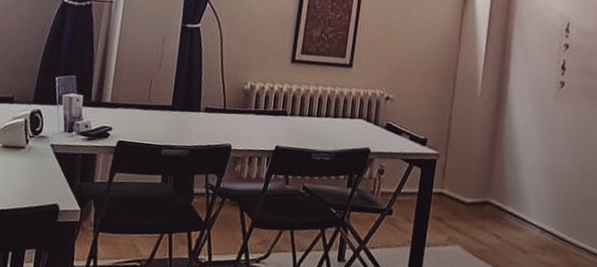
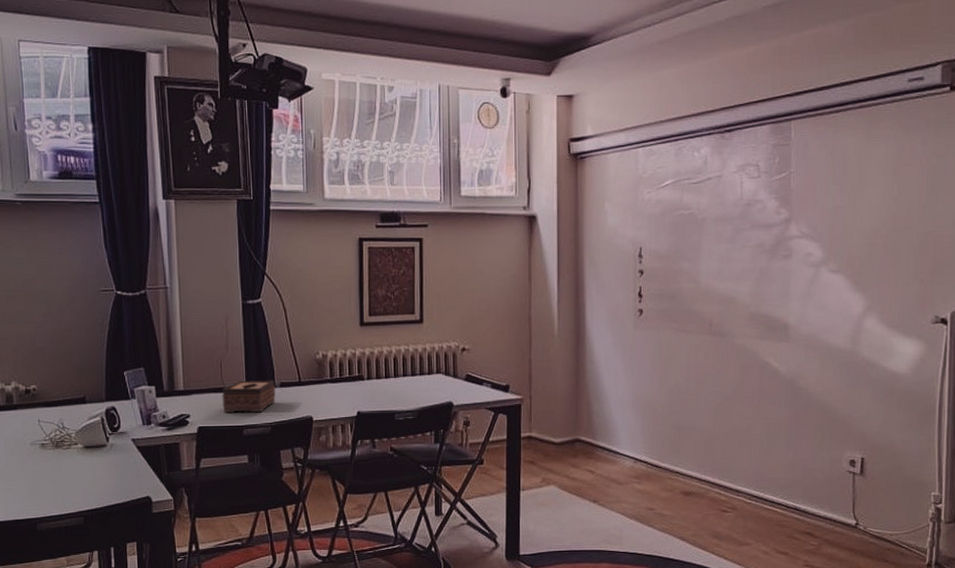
tissue box: none [145,100,200,134] -> present [222,380,276,412]

